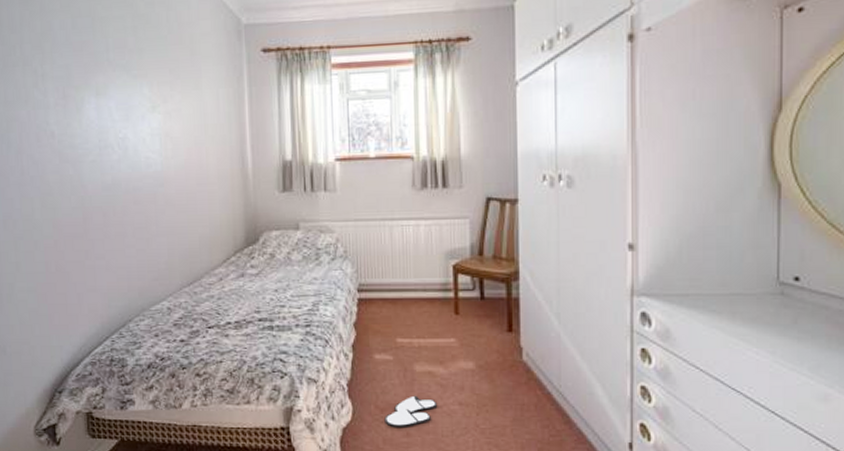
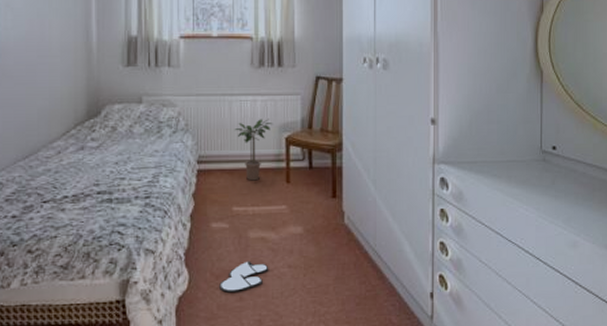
potted plant: none [396,245,439,311] -> present [234,119,273,181]

